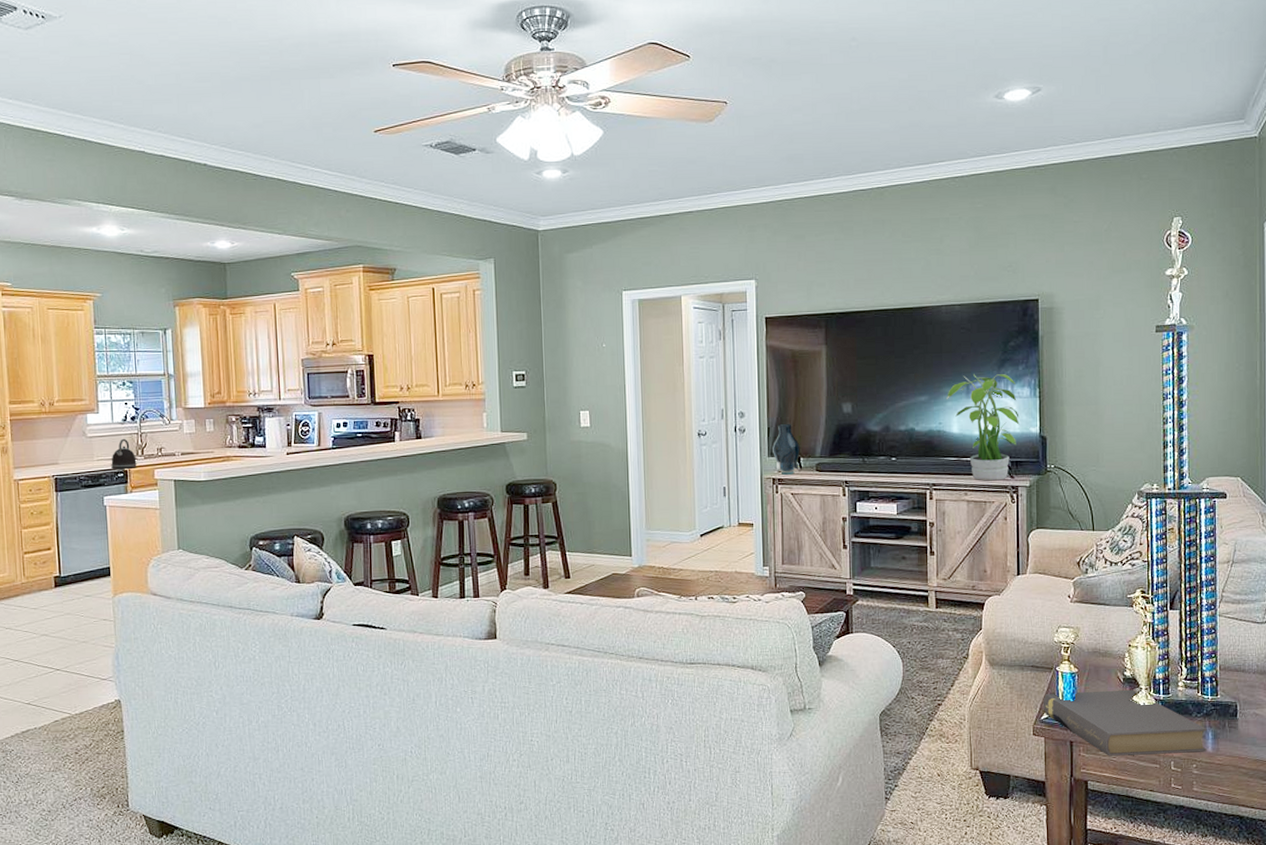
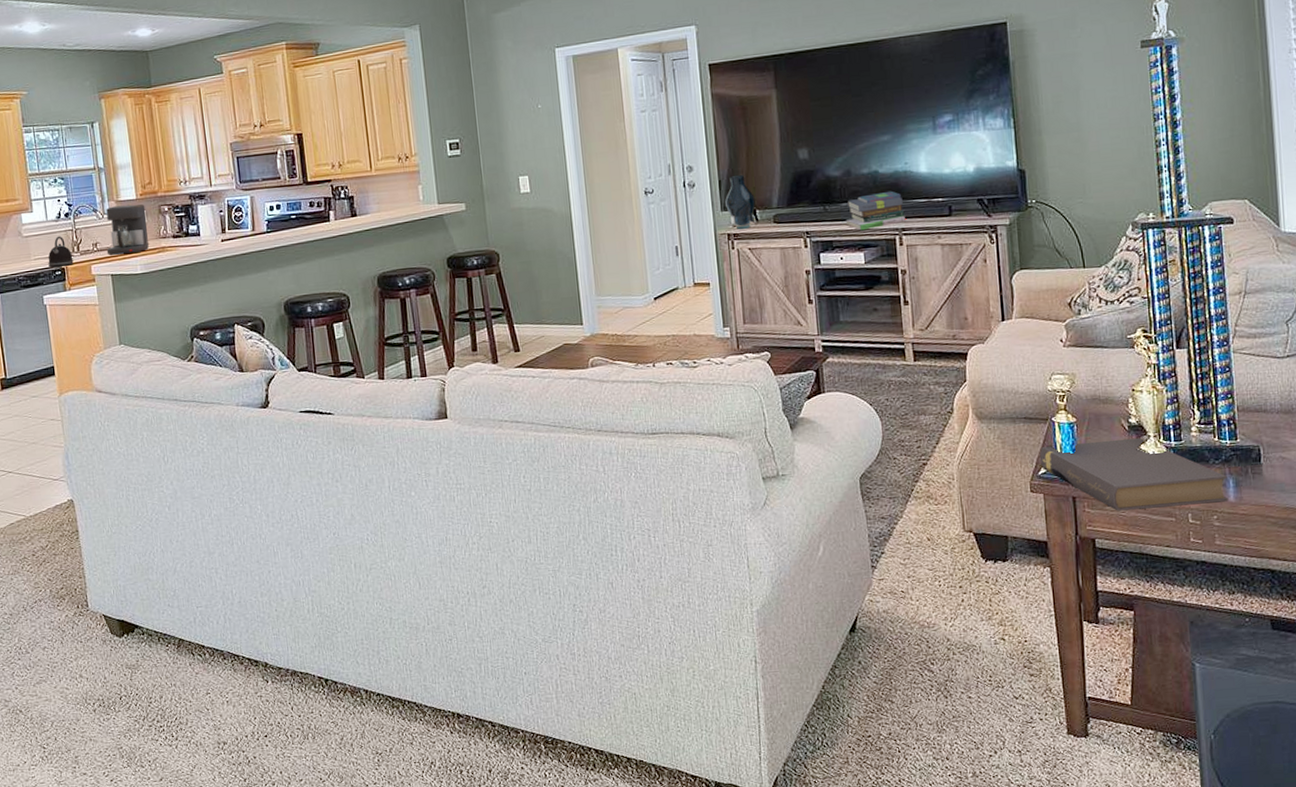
coffee maker: none [171,412,214,461] -> present [106,204,149,255]
books: none [882,448,936,484] -> present [845,190,906,231]
potted plant: present [947,373,1020,482] -> none [911,105,994,223]

